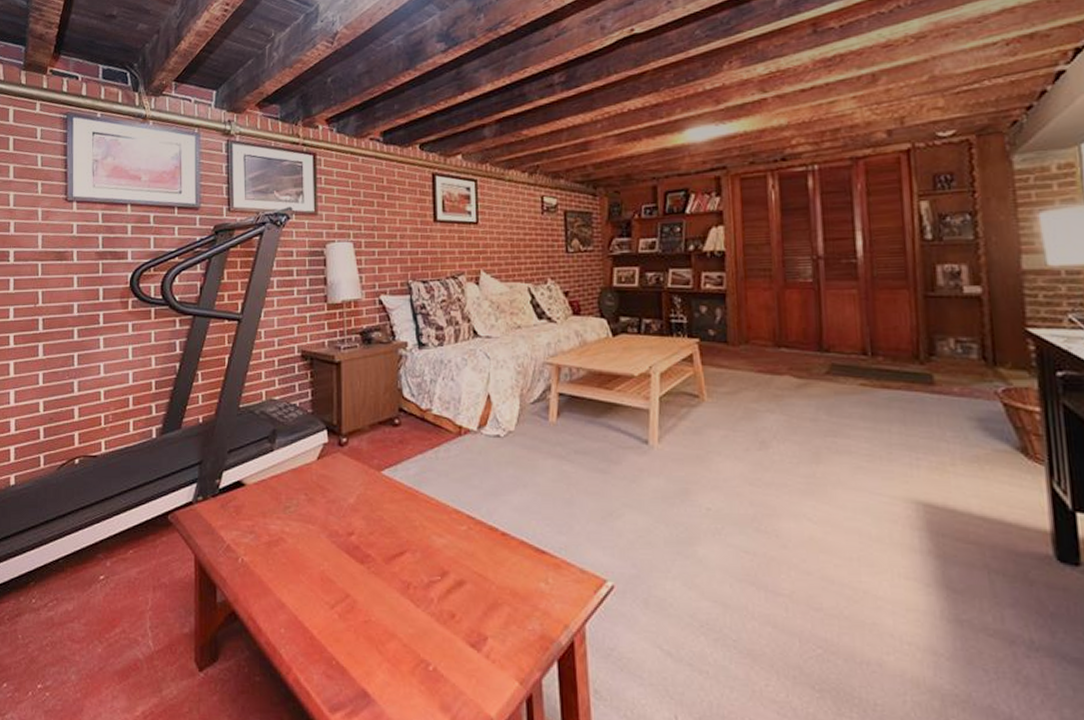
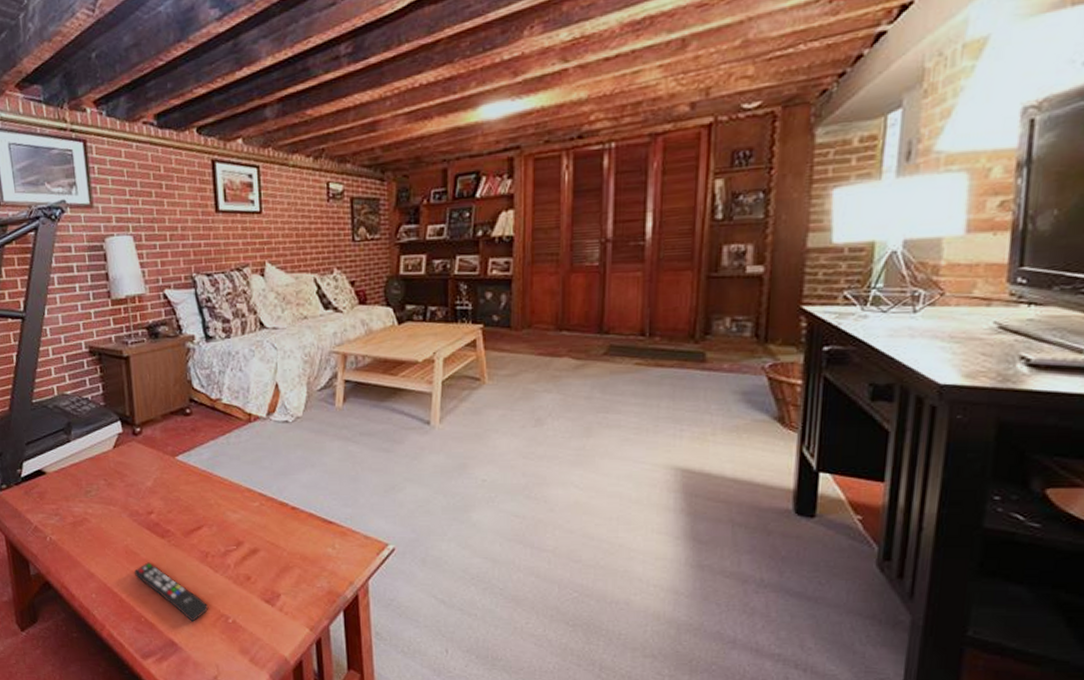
remote control: none [328,592,408,668] -> present [134,562,209,622]

